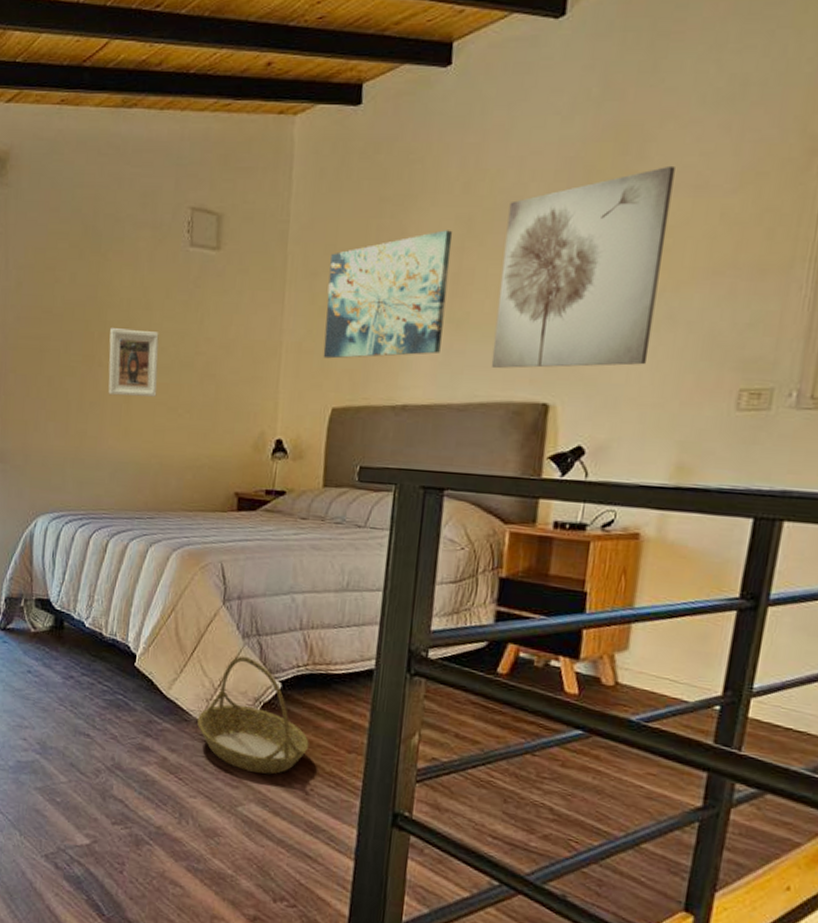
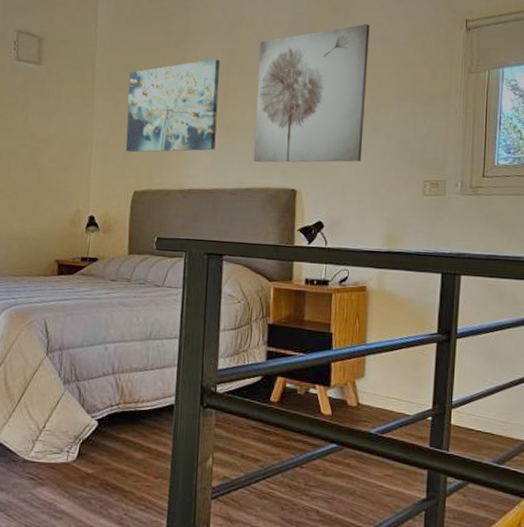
basket: present [196,655,309,775] -> none [24,399,122,504]

